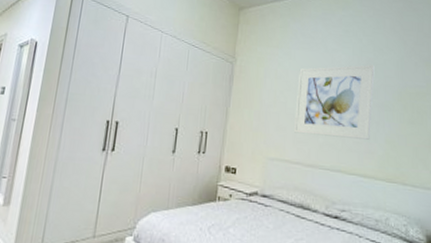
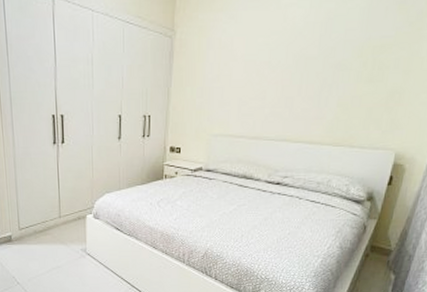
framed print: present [293,64,375,140] -> none [238,17,335,107]

